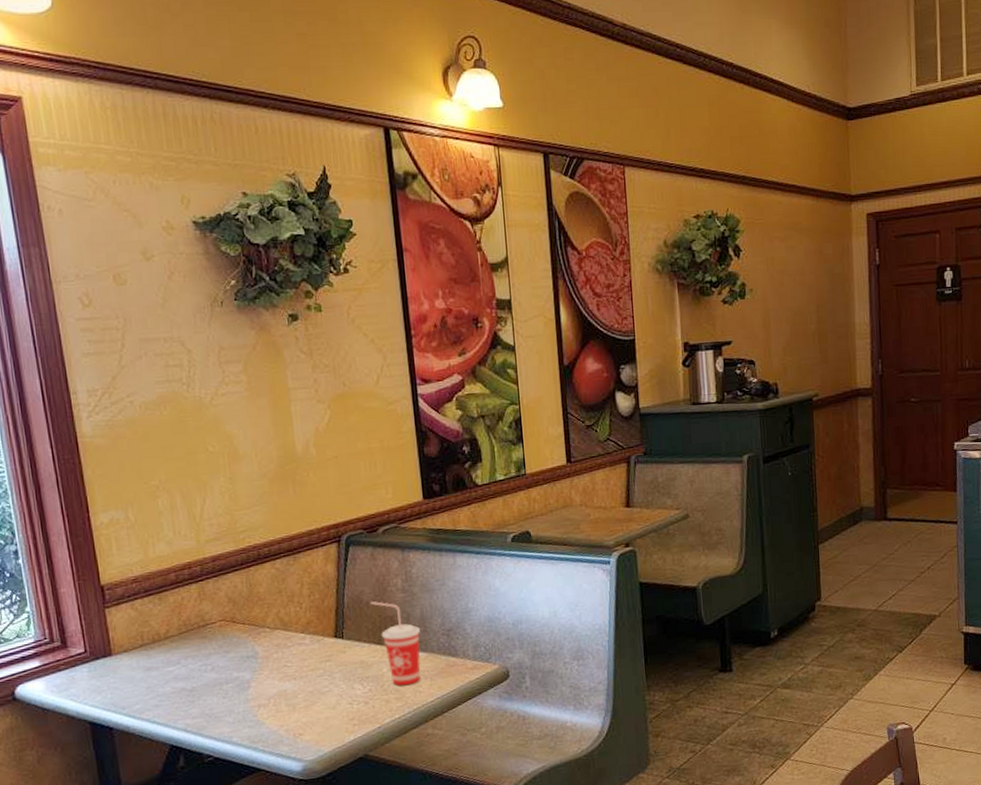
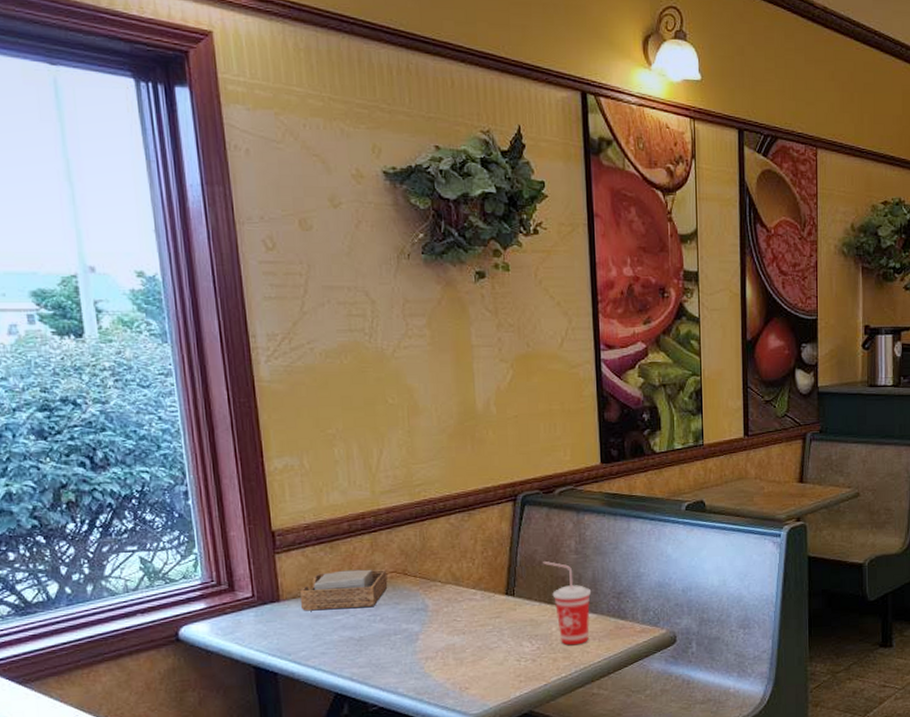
napkin holder: none [132,617,217,664] -> present [300,568,388,611]

